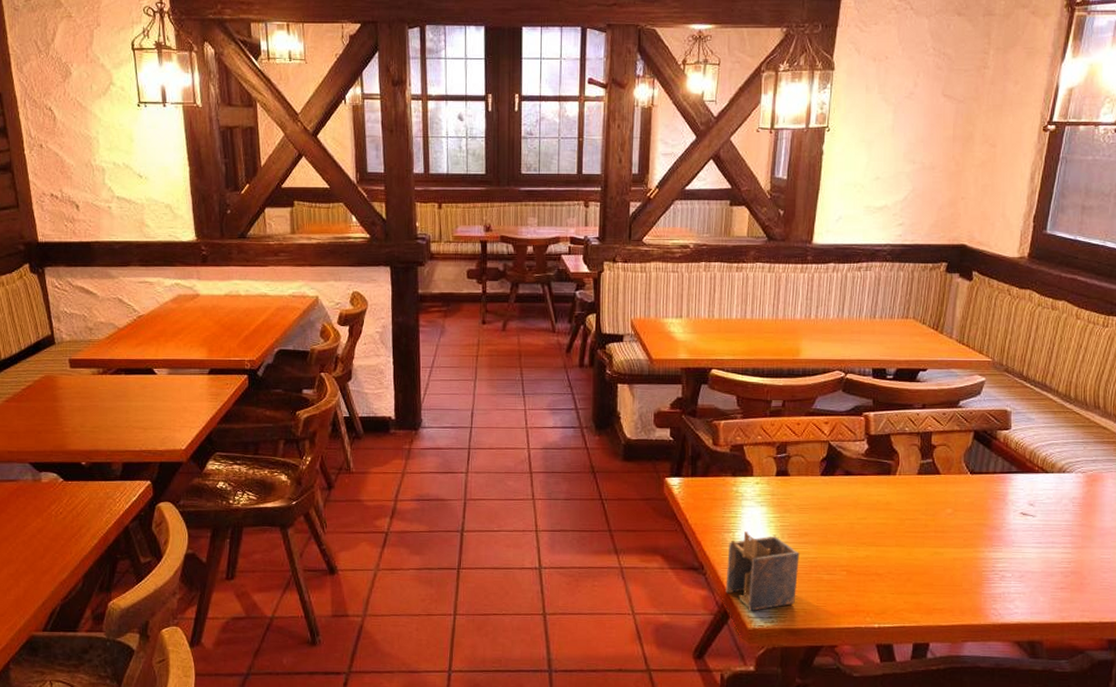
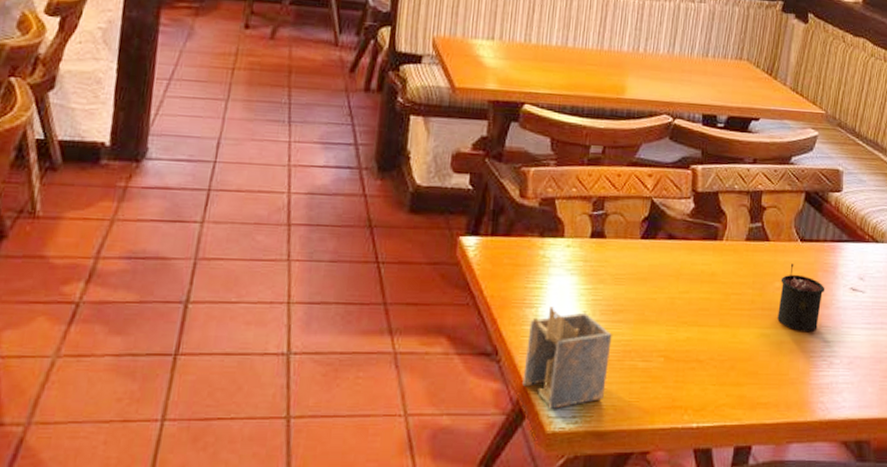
candle: none [950,493,996,550] -> present [777,264,825,331]

